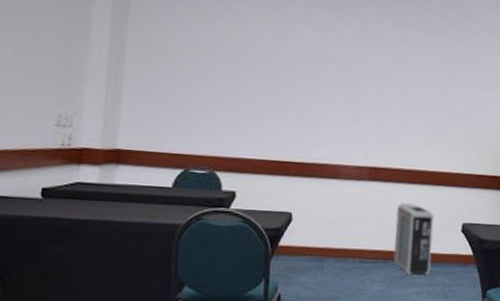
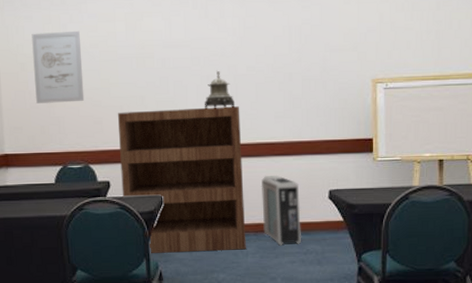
wall art: none [164,22,224,103] -> present [31,30,85,103]
bookshelf: none [247,119,384,277] -> present [118,106,246,253]
decorative urn: none [348,90,380,130] -> present [204,70,236,108]

